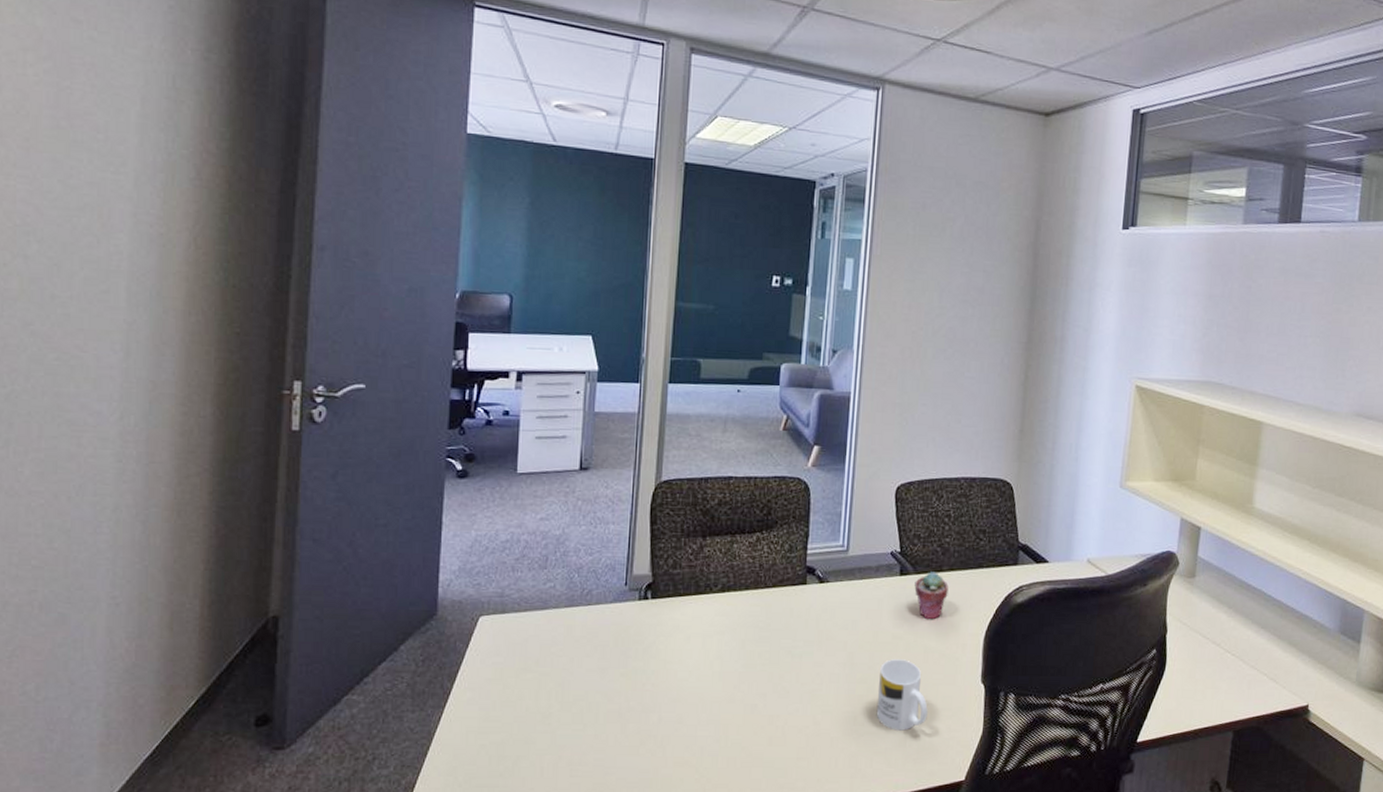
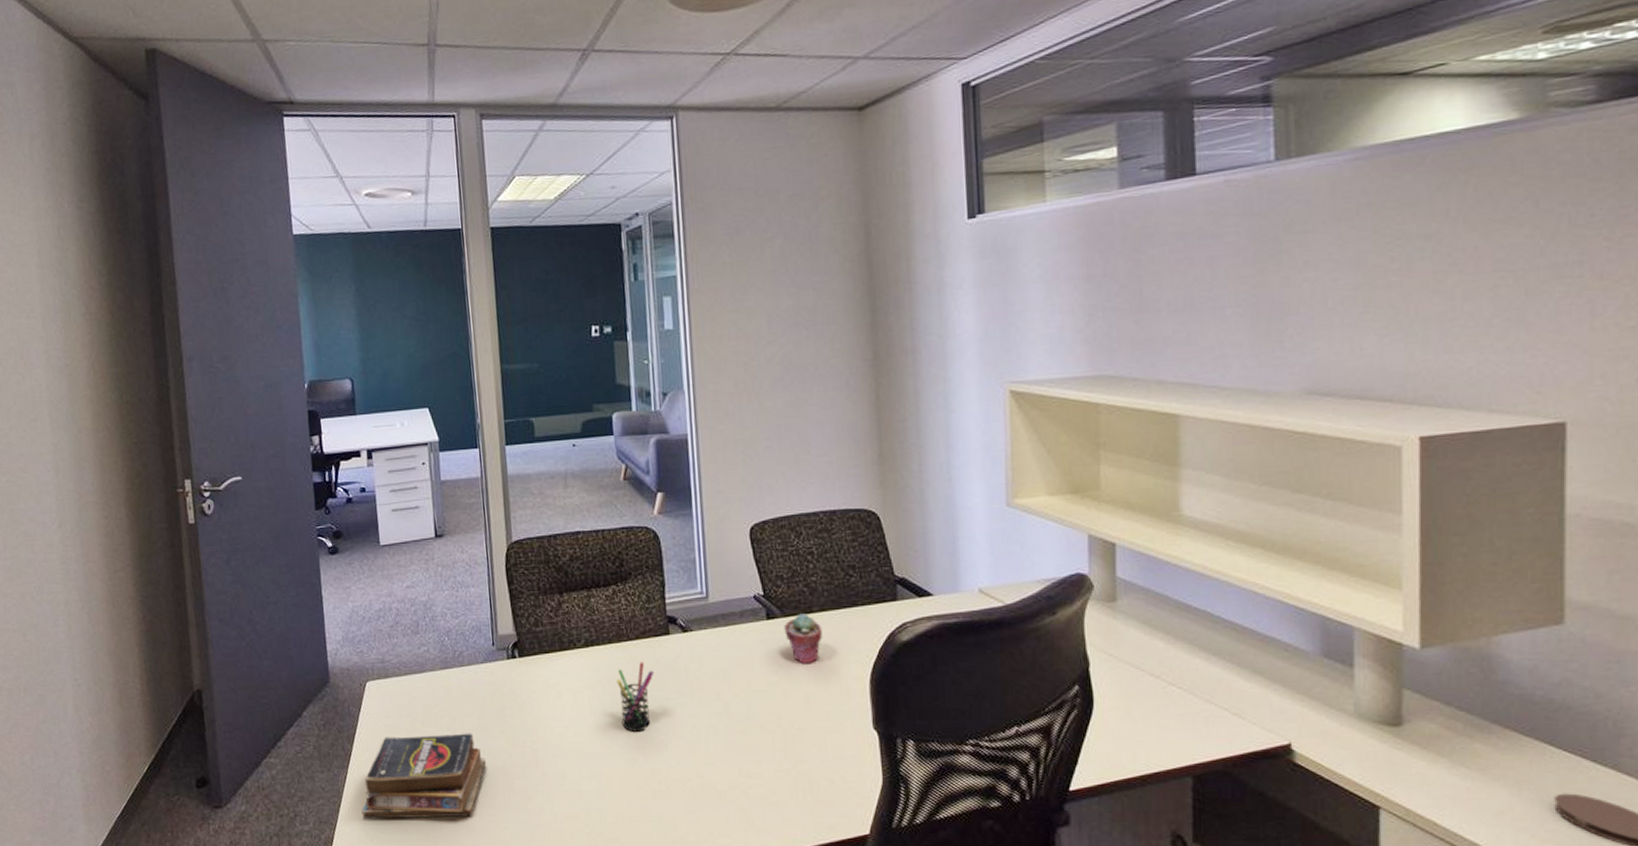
book: none [453,674,600,763] -> present [361,733,486,819]
pen holder: none [747,610,786,678] -> present [616,662,654,732]
mug: present [876,659,928,731] -> none [759,707,818,782]

